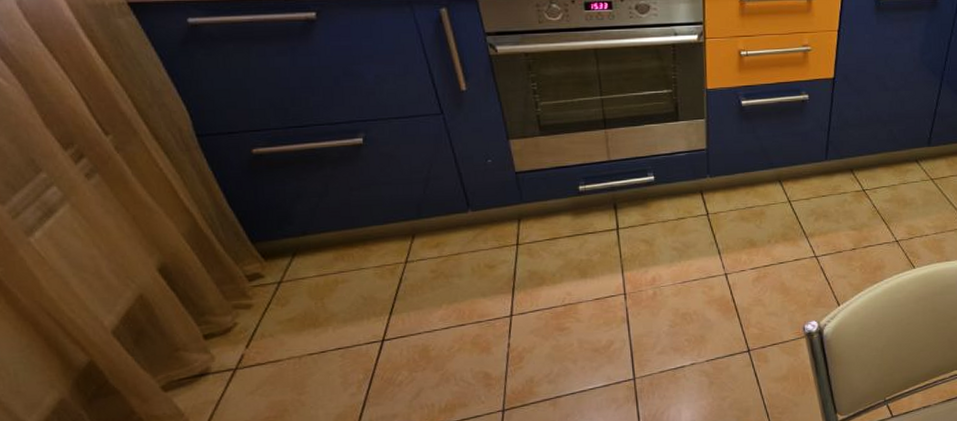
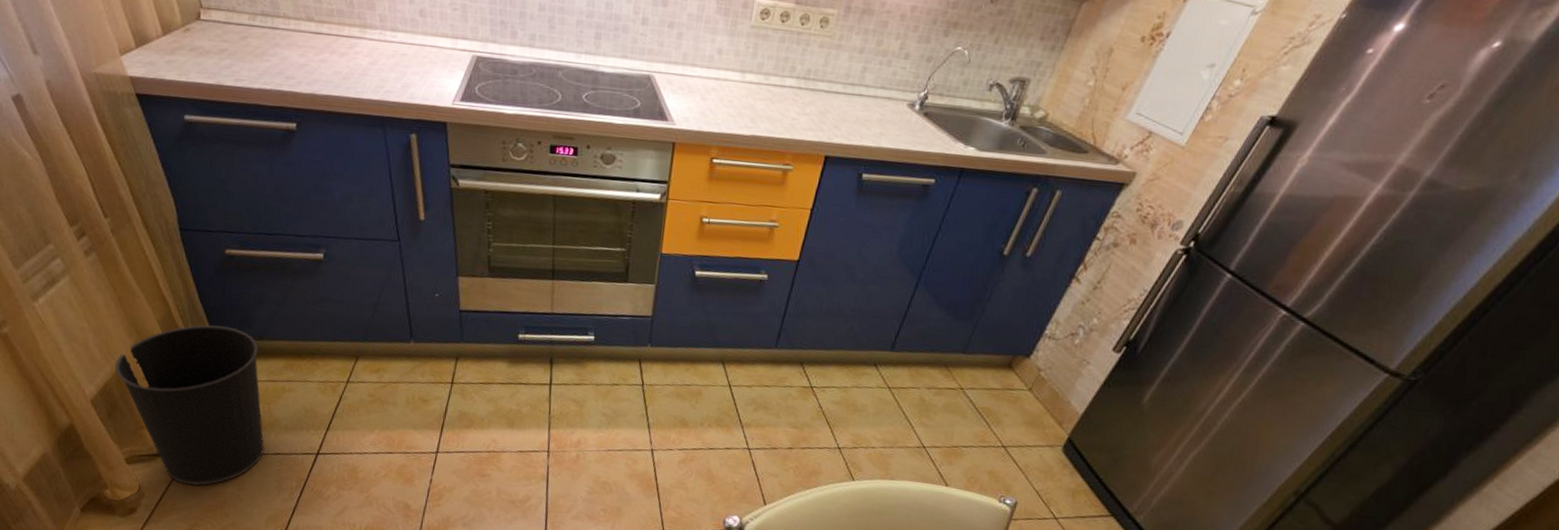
wastebasket: none [136,227,323,401] -> present [114,324,264,486]

